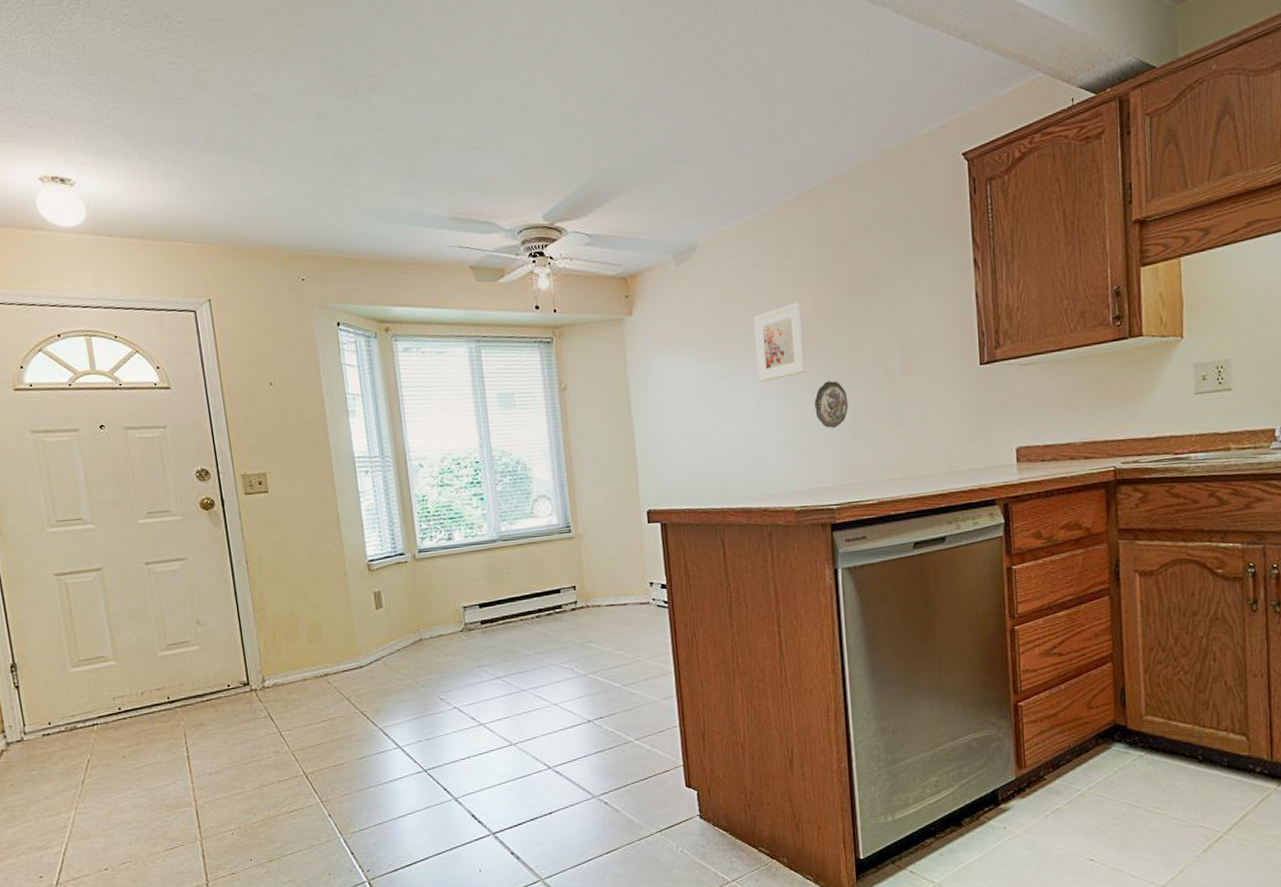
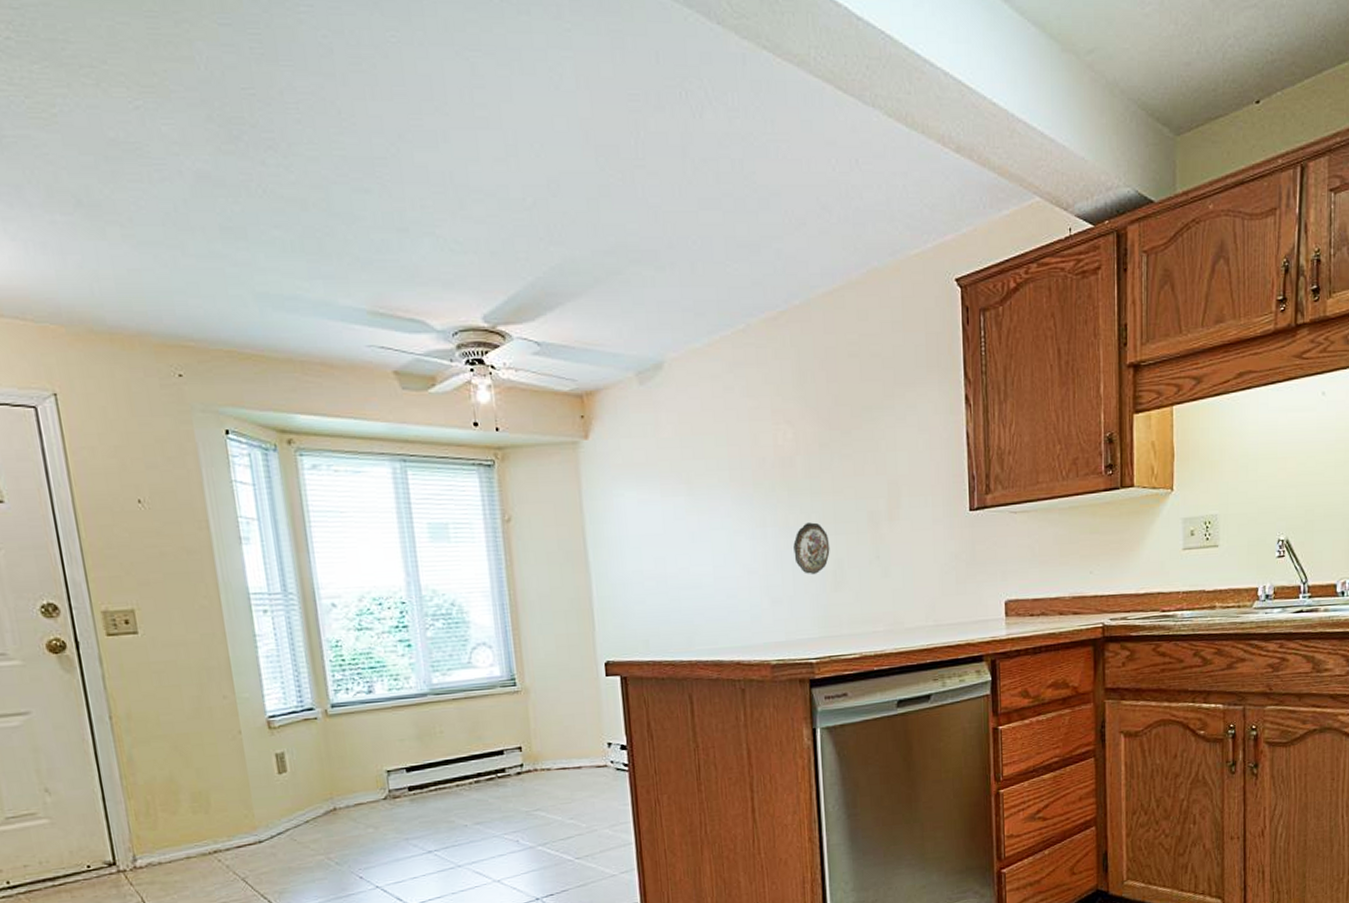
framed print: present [753,302,806,382] -> none [727,433,784,521]

